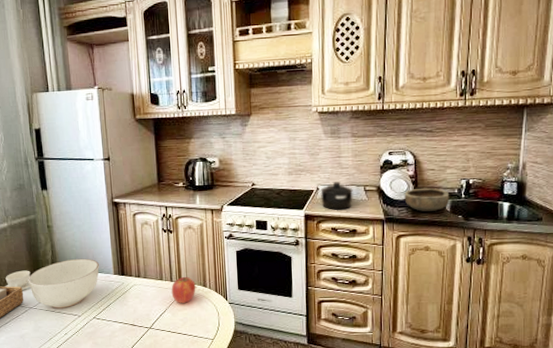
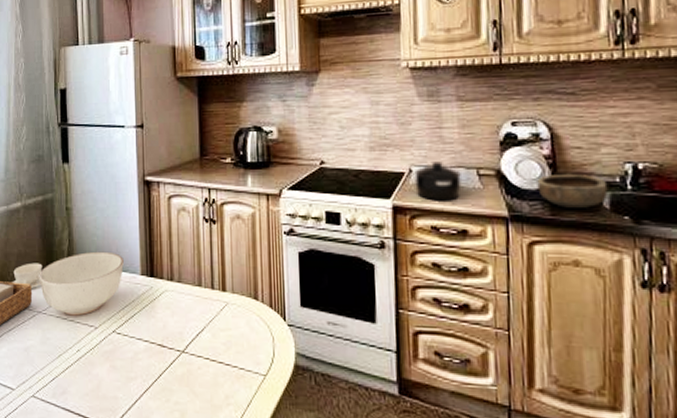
fruit: present [171,276,196,303] -> none [212,283,244,320]

